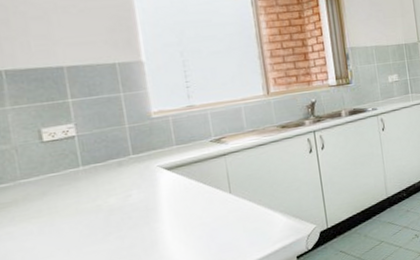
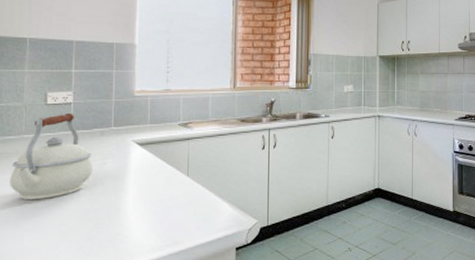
kettle: none [10,147,116,251] -> present [9,112,93,201]

